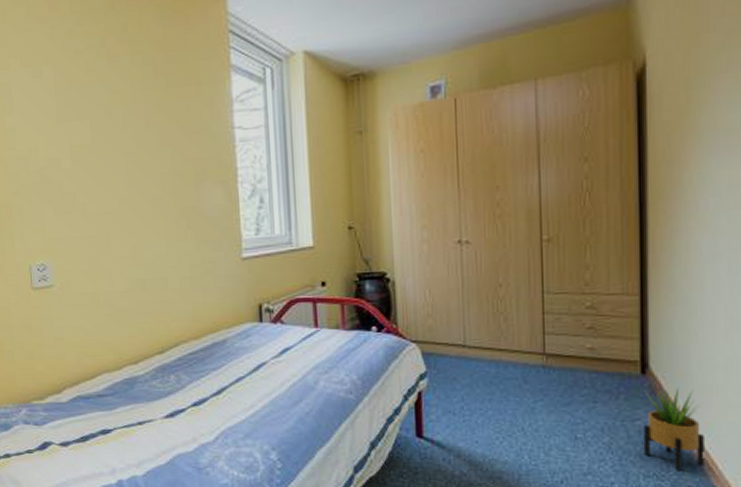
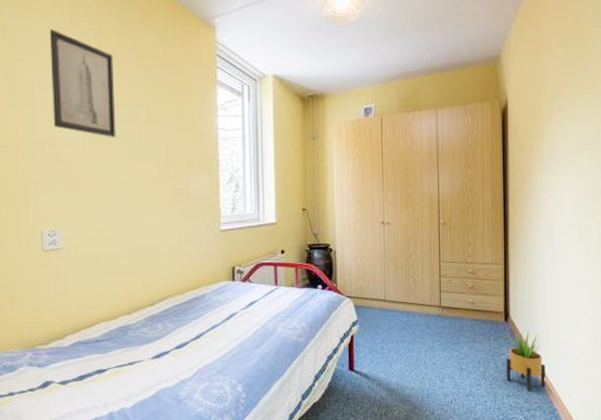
wall art: none [24,16,109,148] -> present [49,29,116,138]

